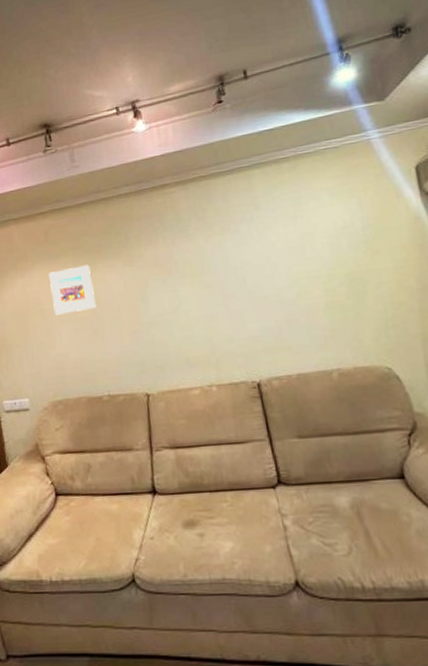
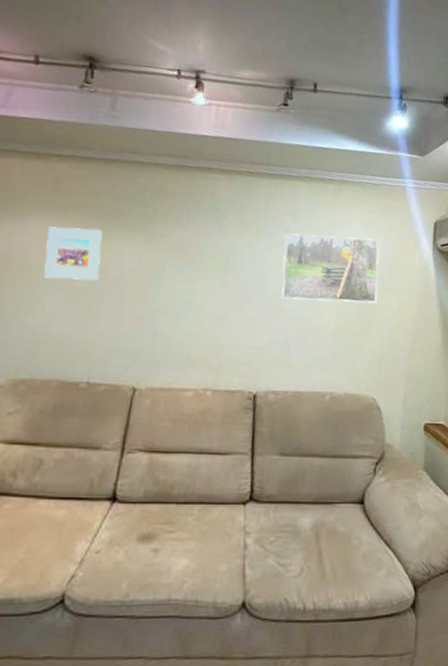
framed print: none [250,203,367,287] -> present [281,233,380,304]

